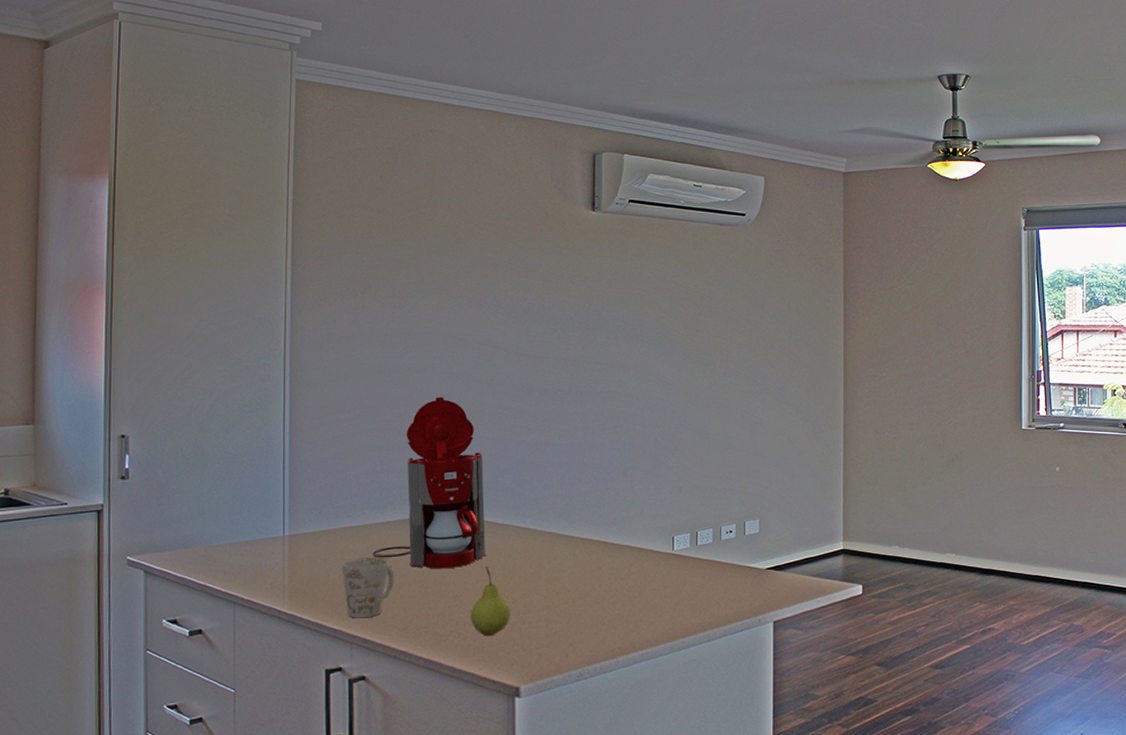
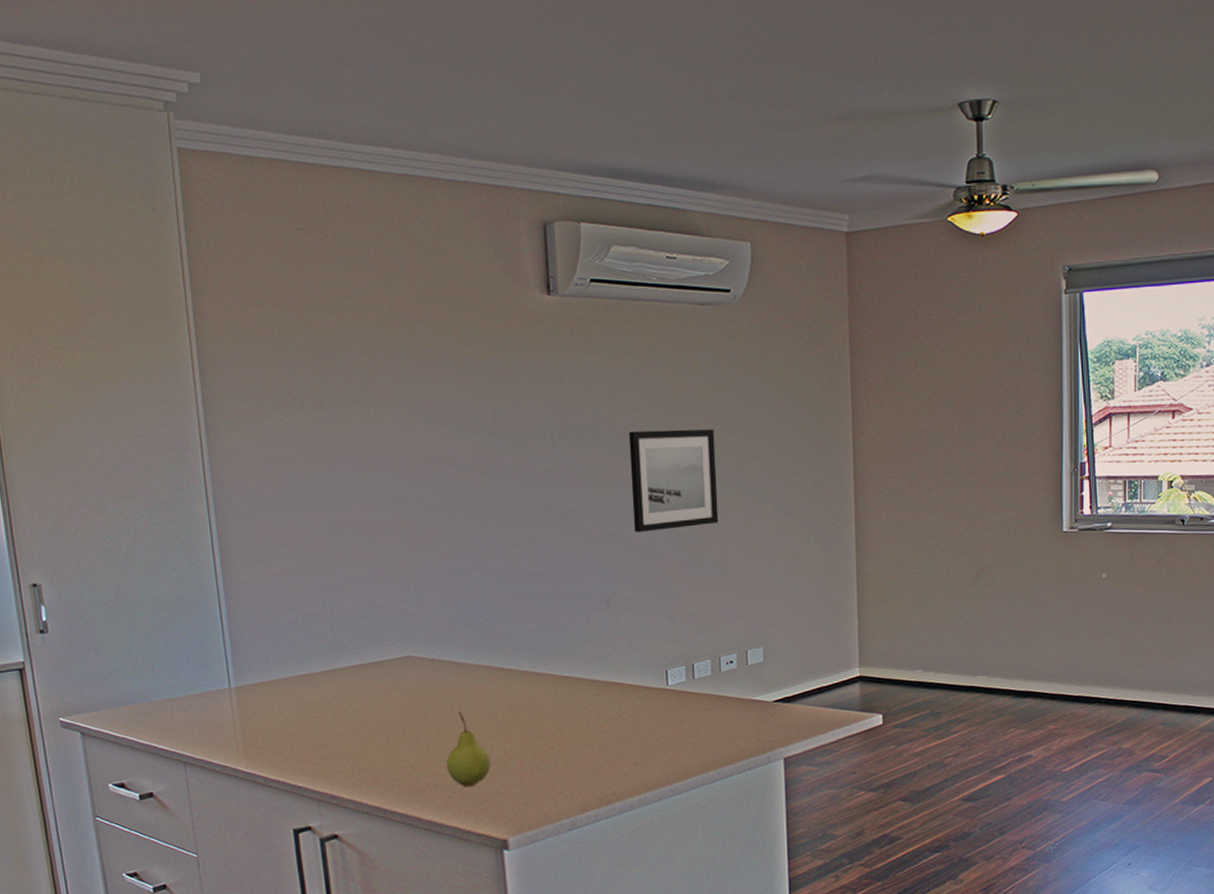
mug: present [341,557,395,618] -> none [298,707,359,774]
coffee maker: present [372,397,486,569] -> none [331,524,458,717]
wall art: none [652,327,726,413] -> present [628,429,719,532]

